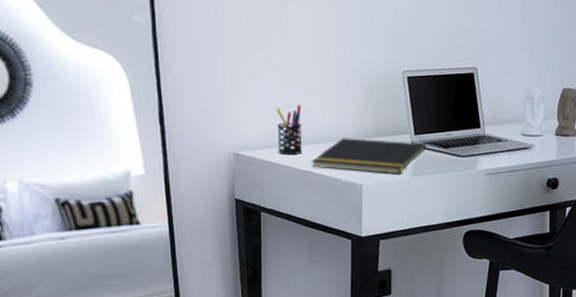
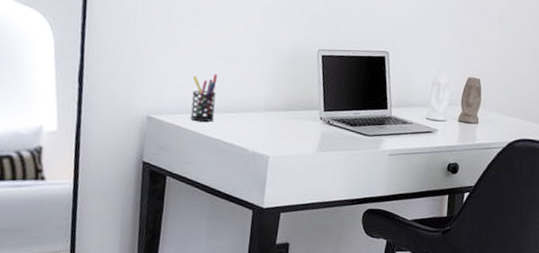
notepad: present [312,138,427,175] -> none [221,109,335,149]

